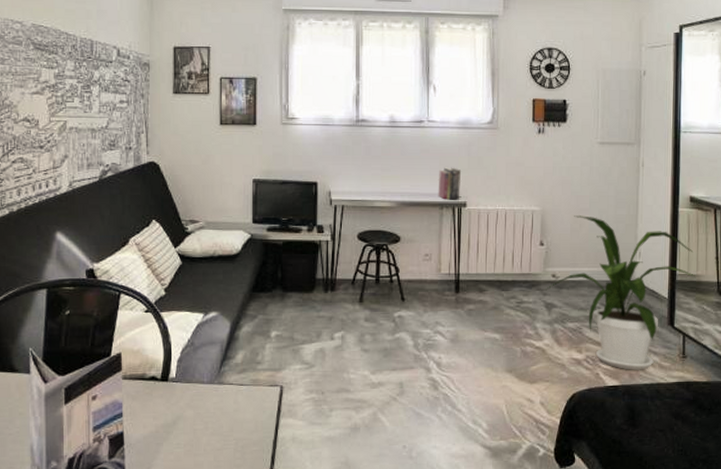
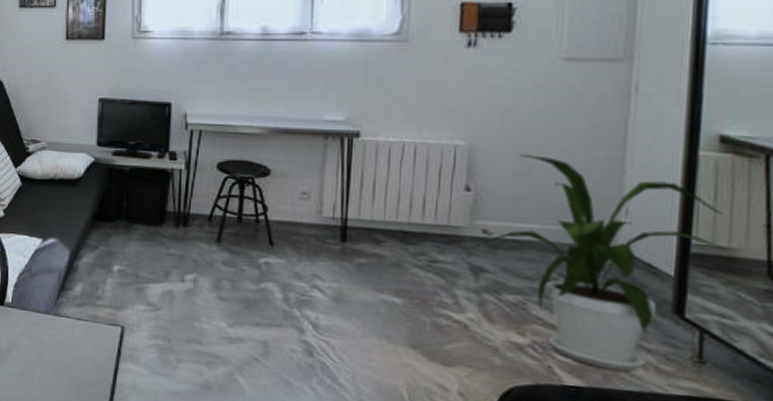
books: present [438,167,462,200] -> none [321,88,355,129]

